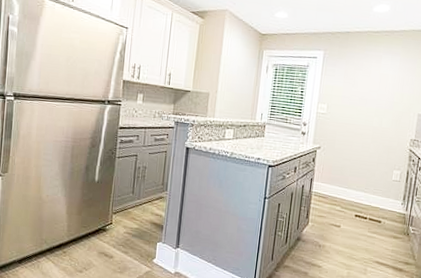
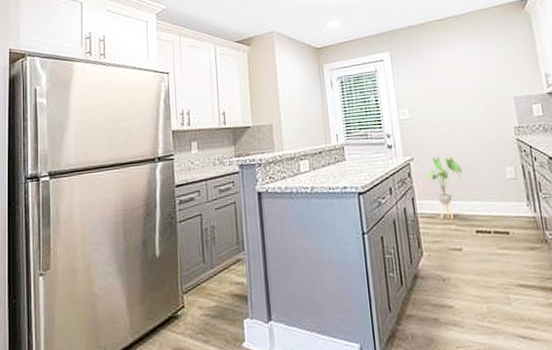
house plant: none [327,150,358,202] -> present [426,157,463,220]

